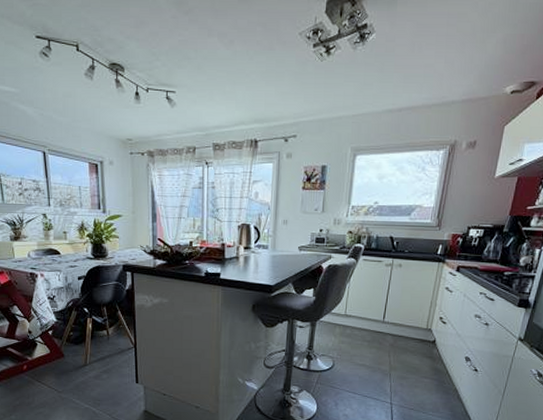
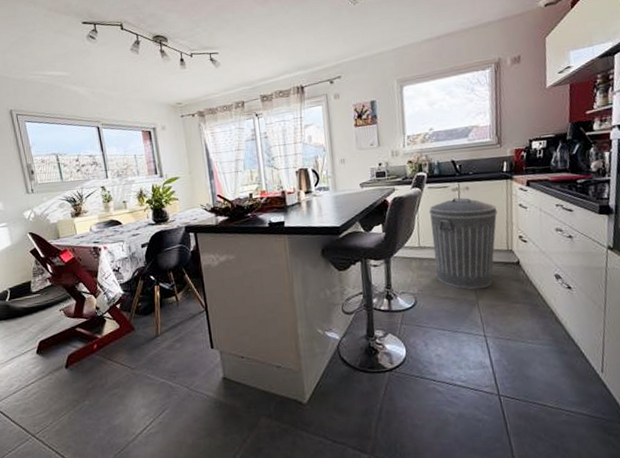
trash can: none [357,273,424,361] -> present [429,197,498,290]

